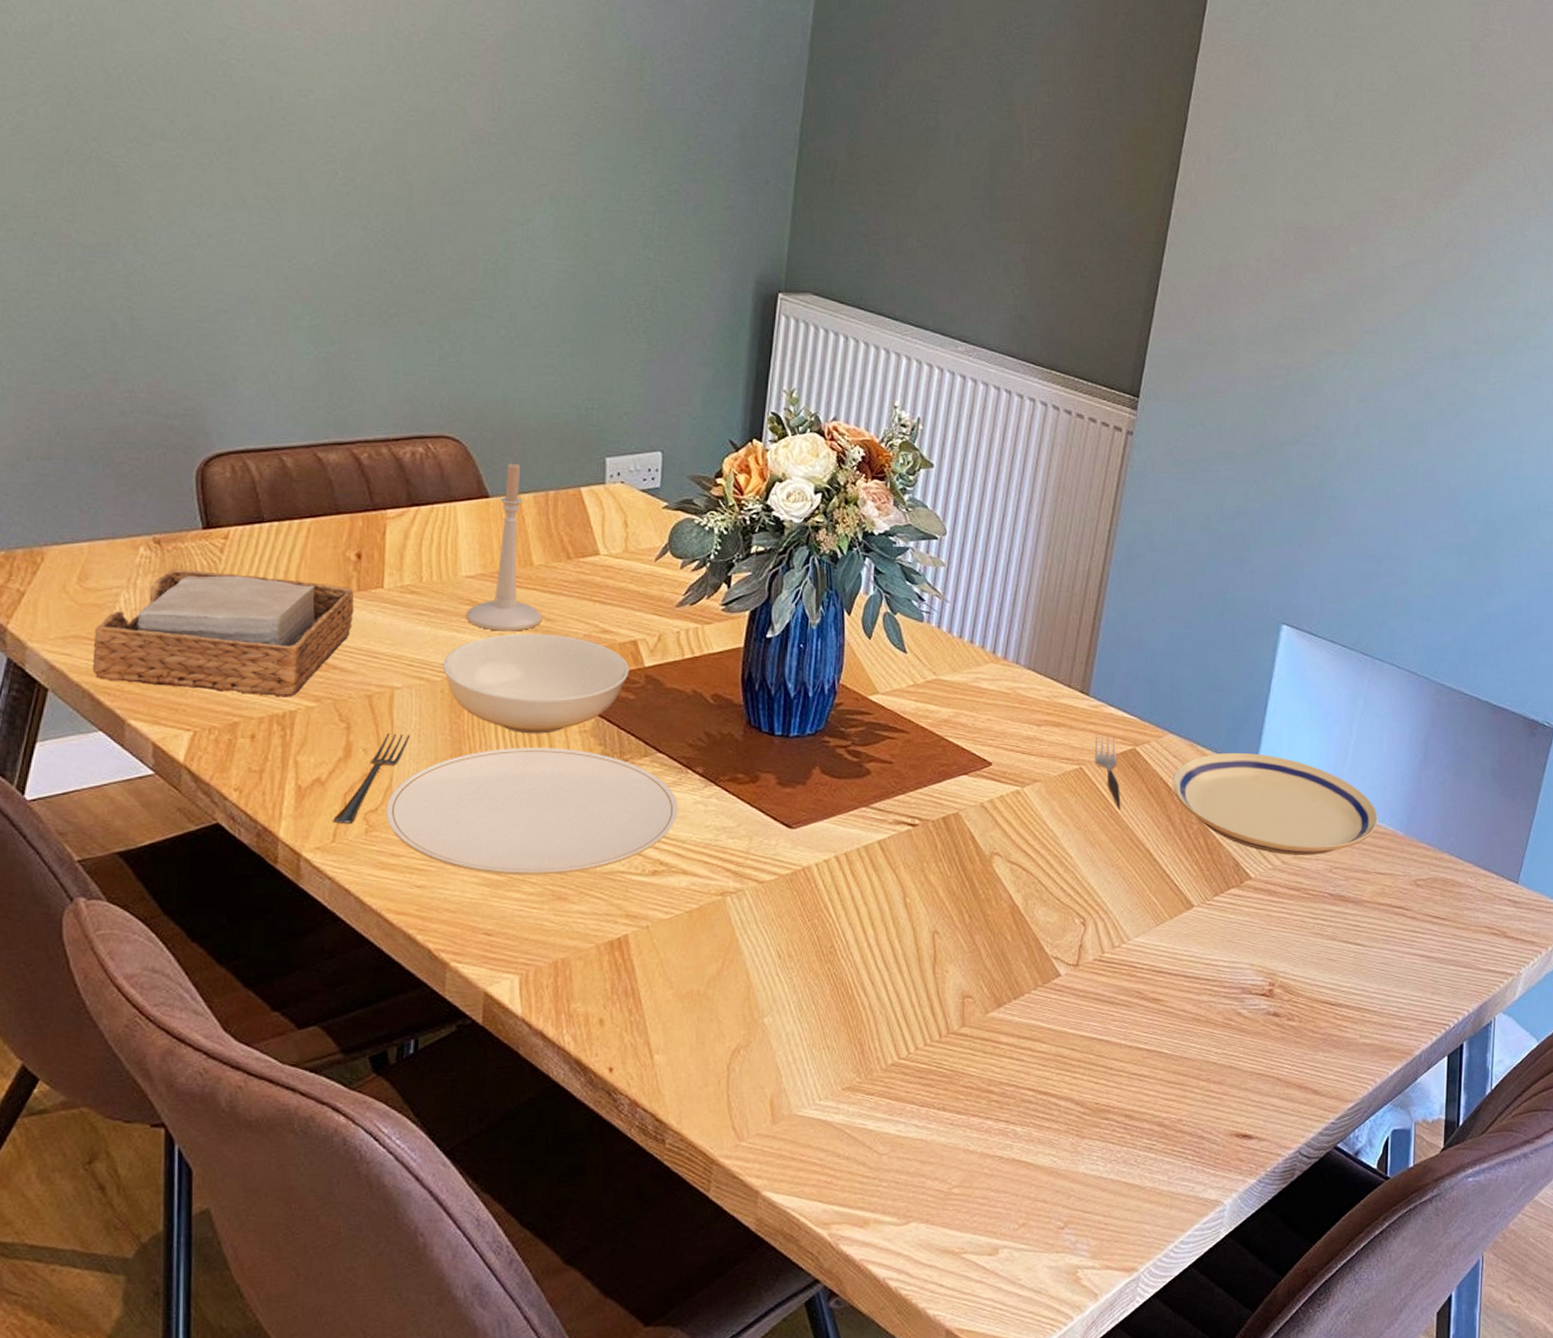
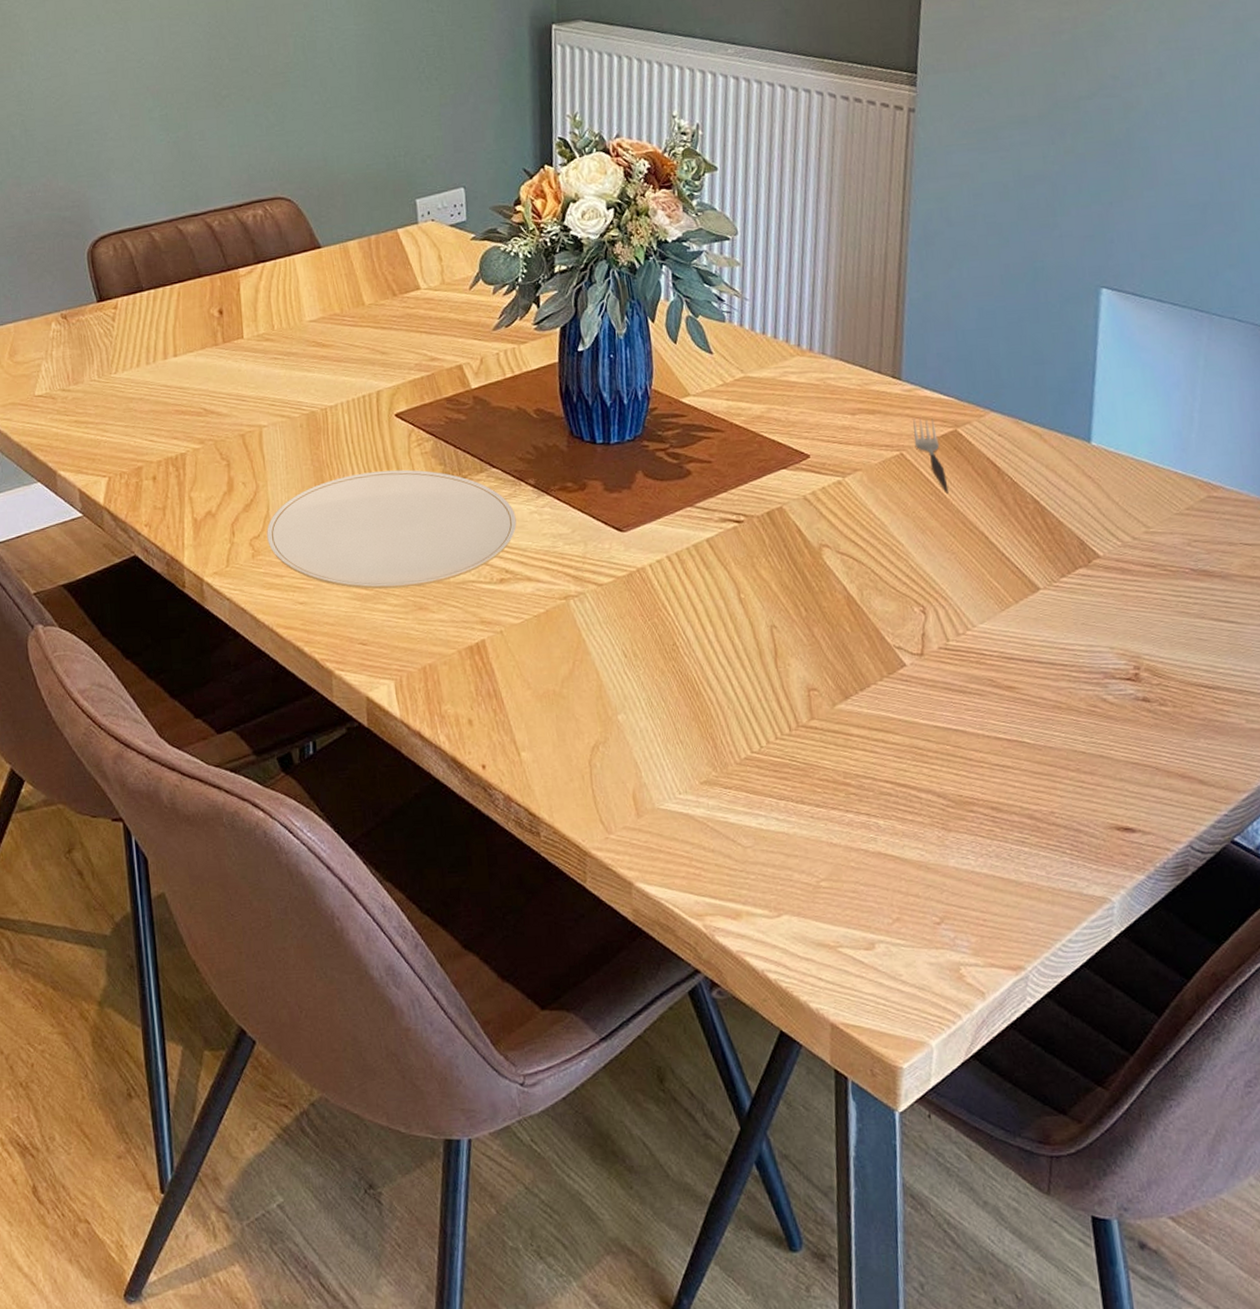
napkin holder: present [92,569,355,697] -> none [26,338,223,443]
fork: present [333,733,411,825] -> none [225,467,280,551]
bowl: present [442,634,629,734] -> none [299,366,459,459]
candlestick: present [466,462,542,631] -> none [313,213,378,368]
plate: present [1172,752,1378,855] -> none [1000,425,1238,531]

